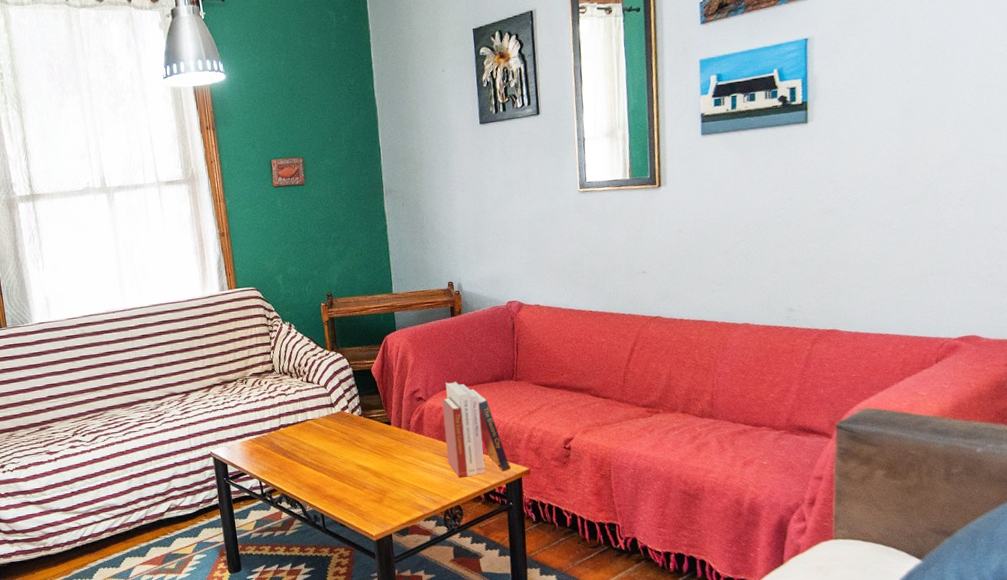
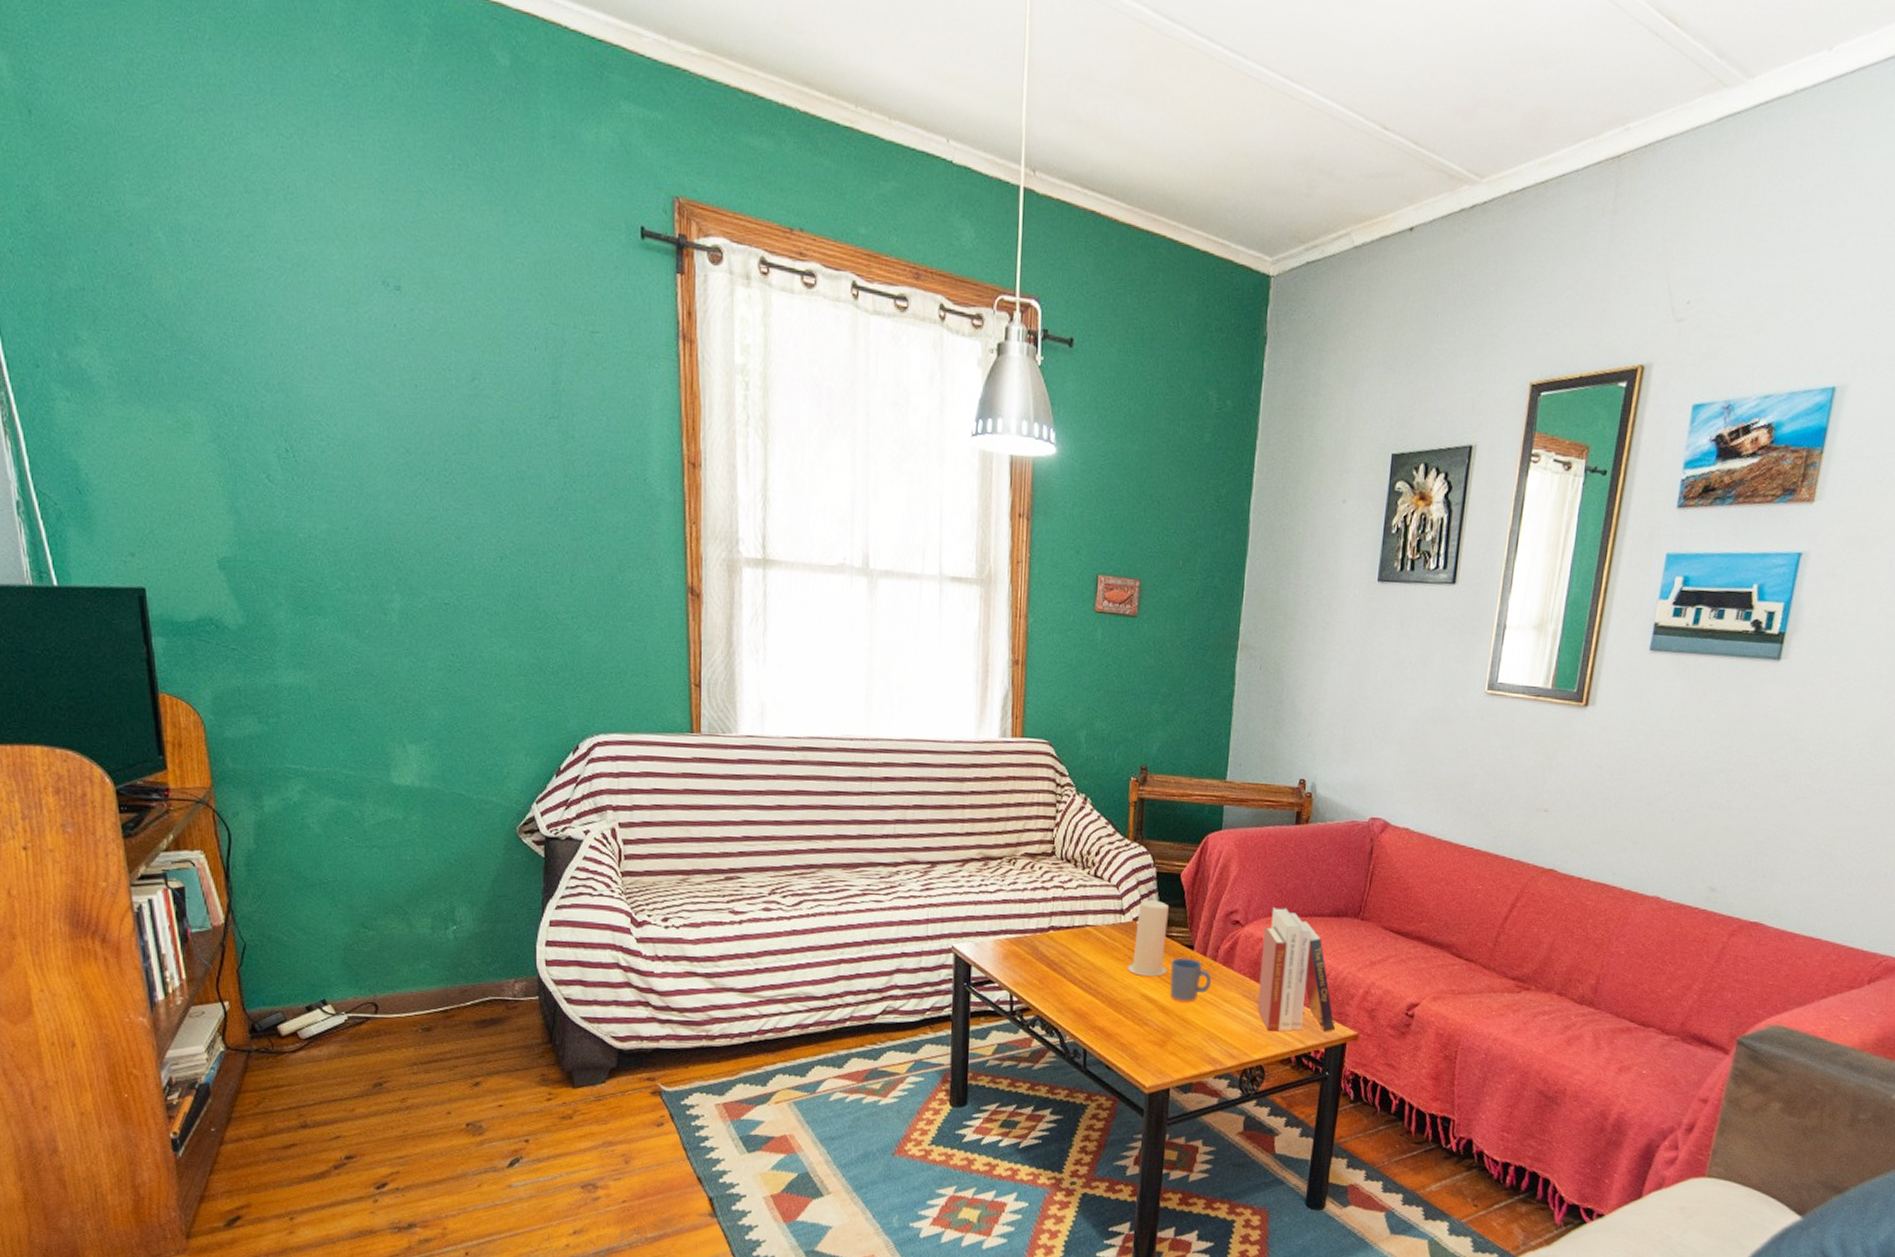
candle: none [343,392,374,452] -> present [1127,899,1169,977]
mug: none [376,432,409,467] -> present [1170,957,1211,1003]

